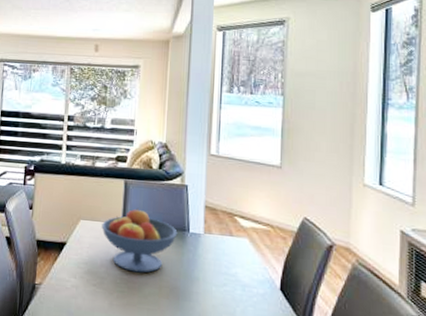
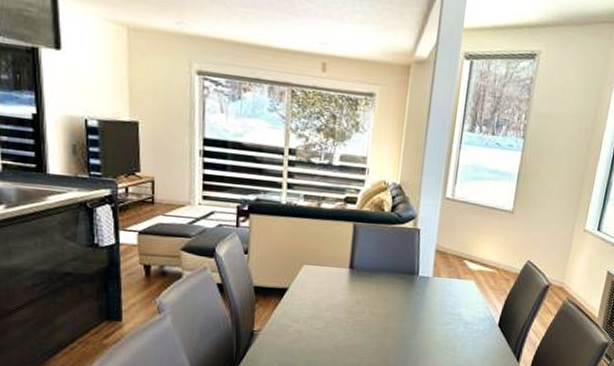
fruit bowl: present [102,207,178,273] -> none [327,251,407,316]

